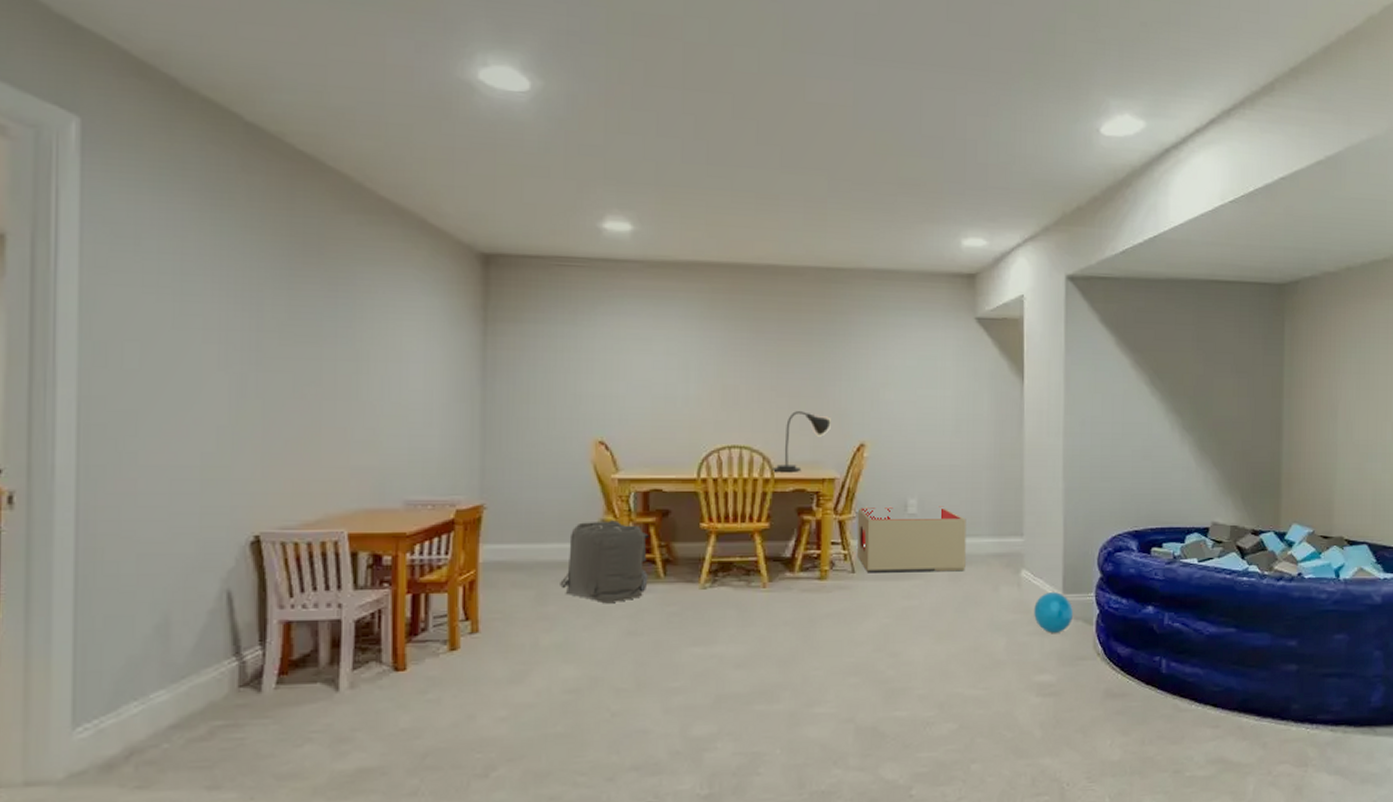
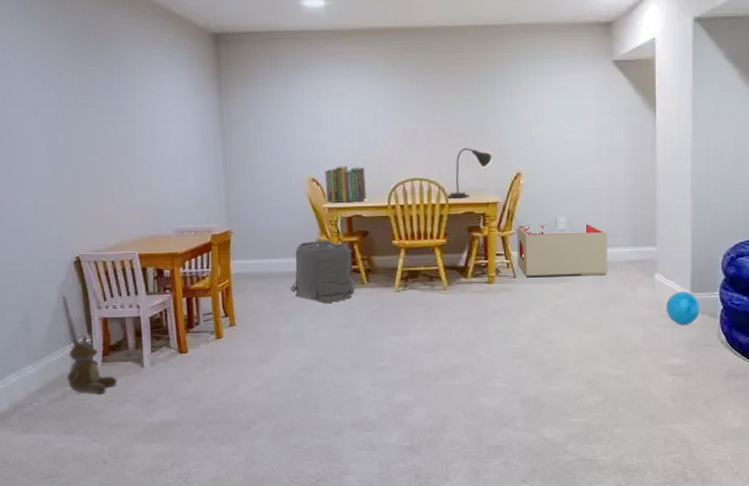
teddy bear: none [219,645,297,731] -> present [67,335,117,395]
books: none [616,427,670,473] -> present [324,166,366,203]

